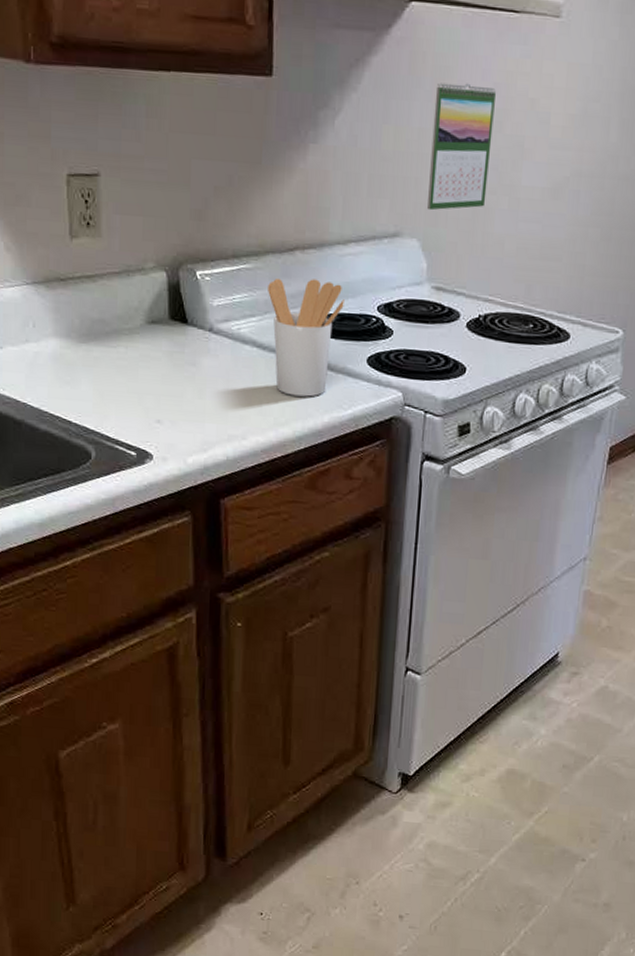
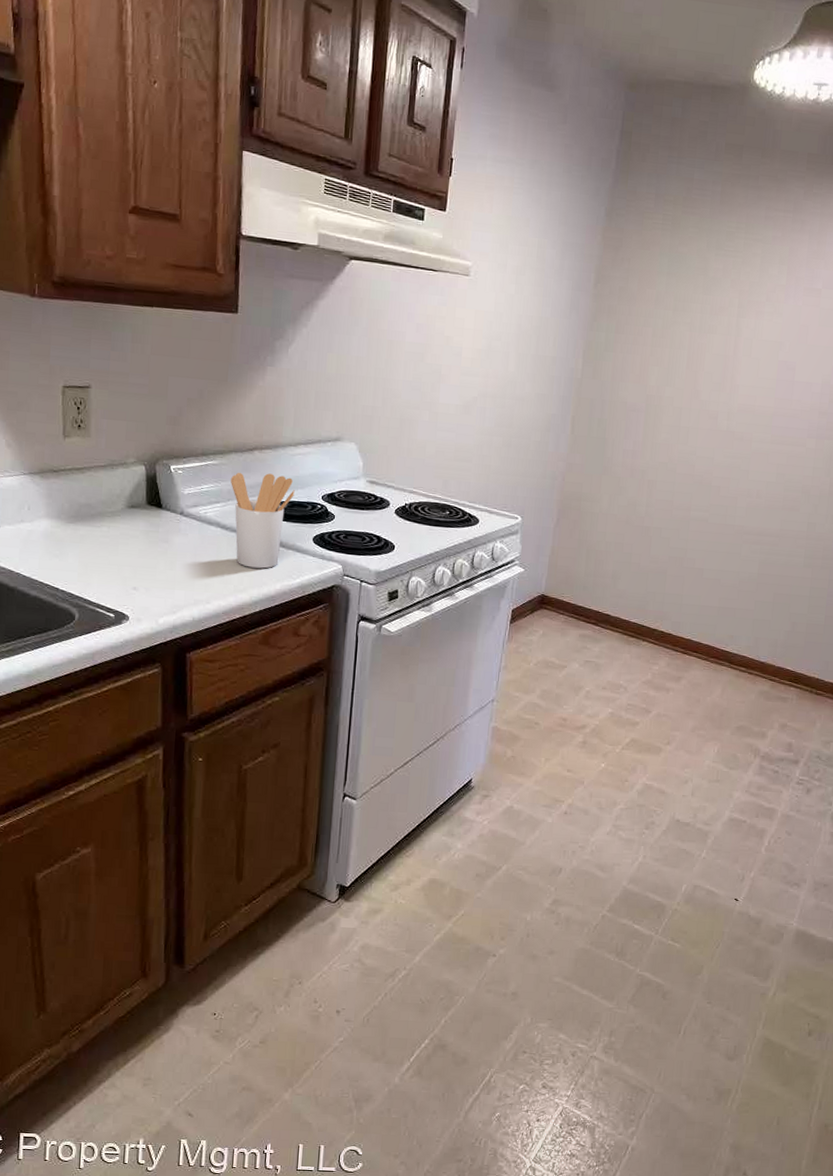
calendar: present [427,83,496,211] -> none [363,322,419,421]

